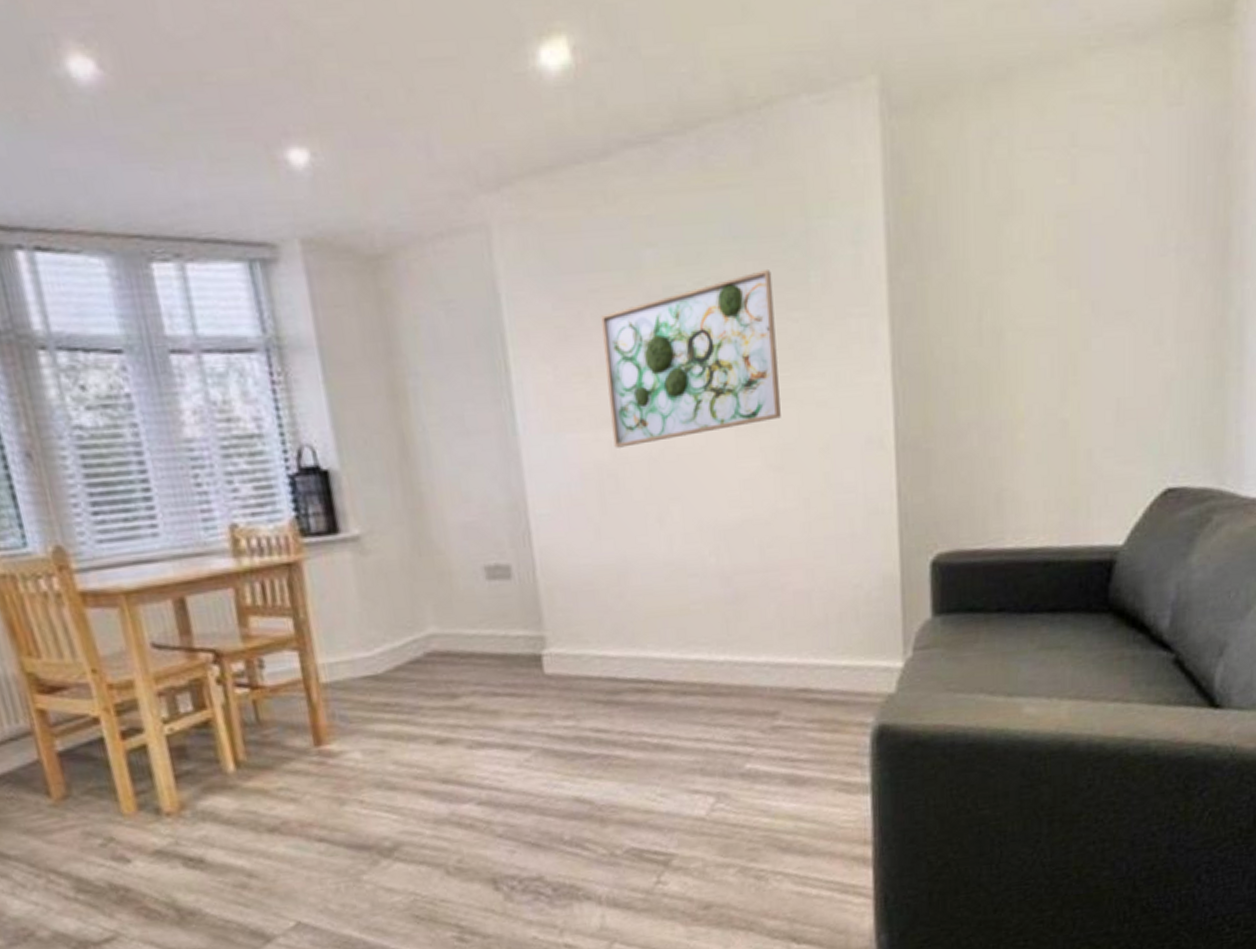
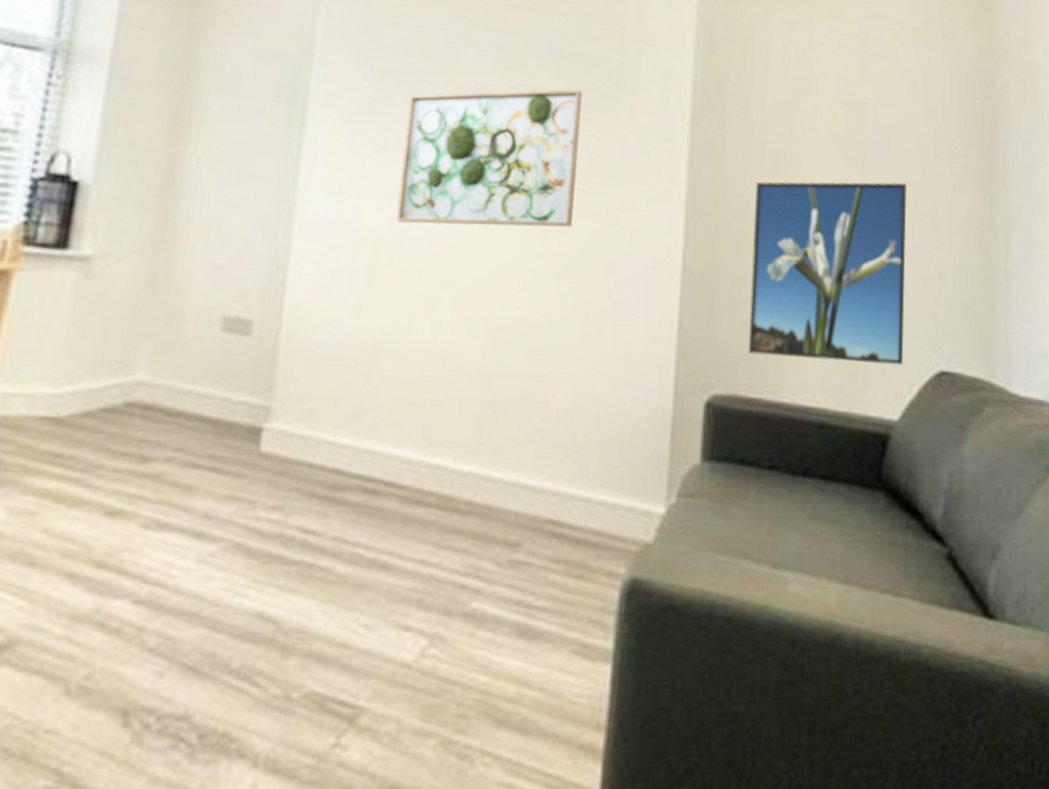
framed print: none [962,295,1128,508] -> present [748,181,906,366]

